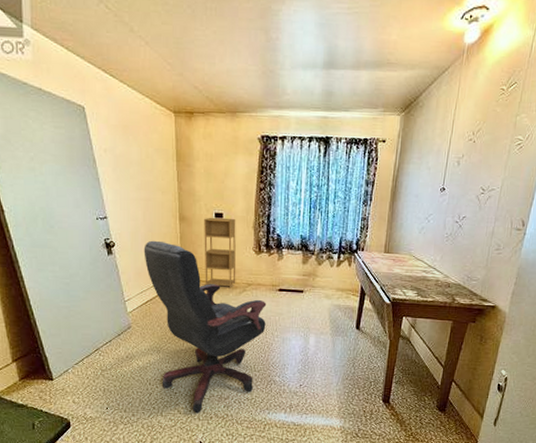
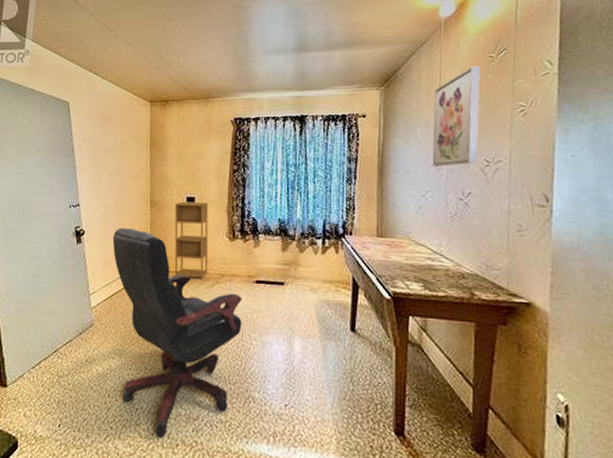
wall art: none [437,97,492,193] -> present [432,66,481,167]

